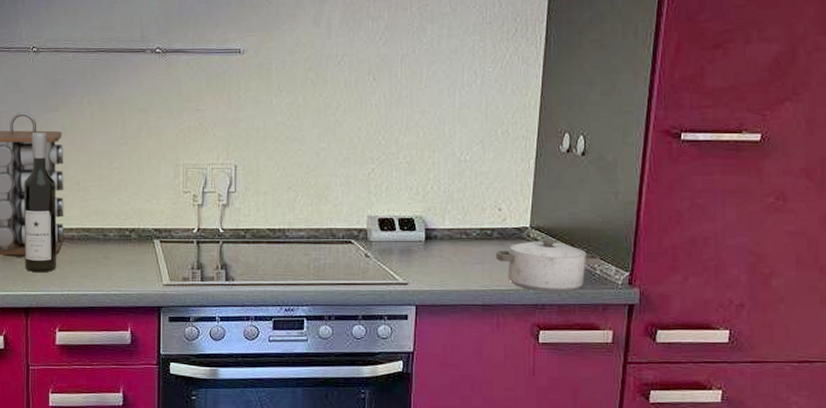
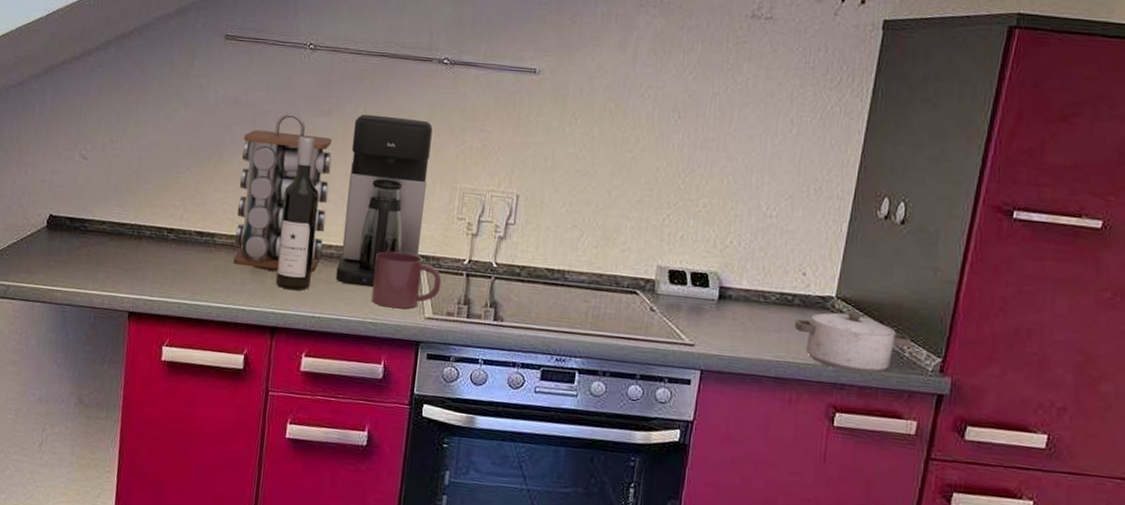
coffee maker: none [79,106,153,263] -> present [335,114,433,287]
mug: none [113,228,175,279] -> present [371,251,442,309]

